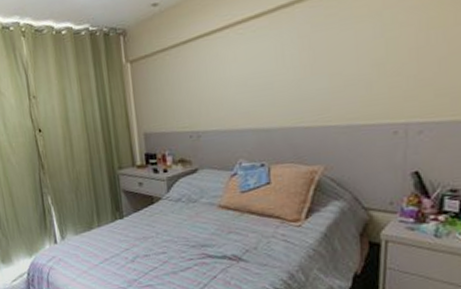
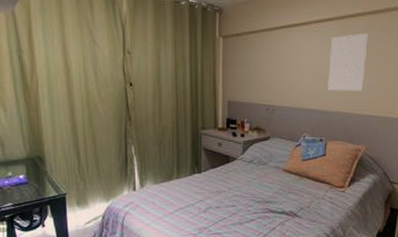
wall art: none [261,24,311,103] -> present [328,34,368,92]

